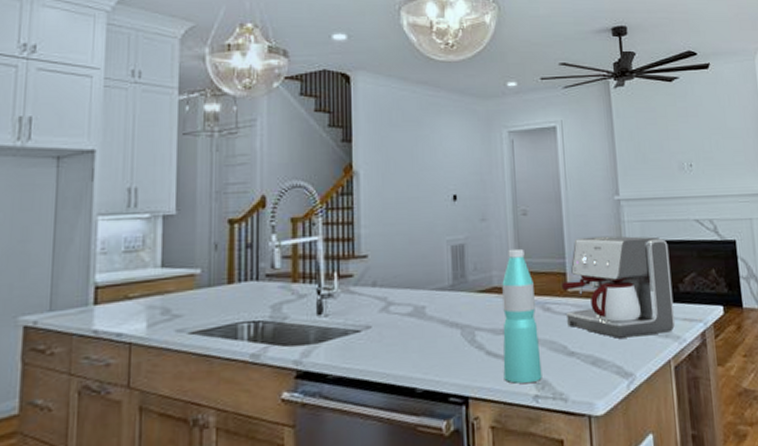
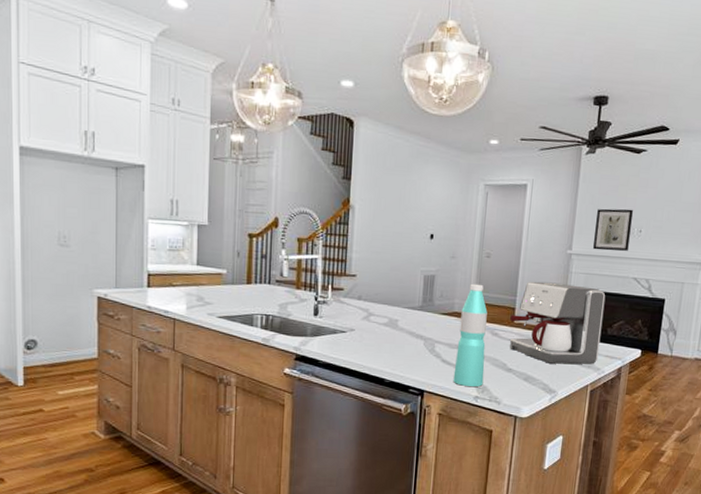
wall art: none [639,142,682,192] -> present [593,208,633,251]

